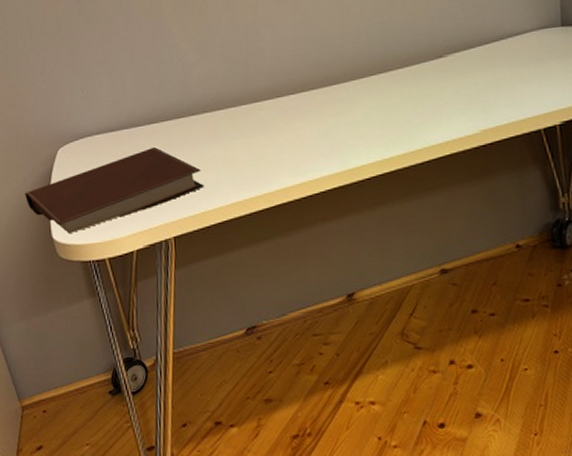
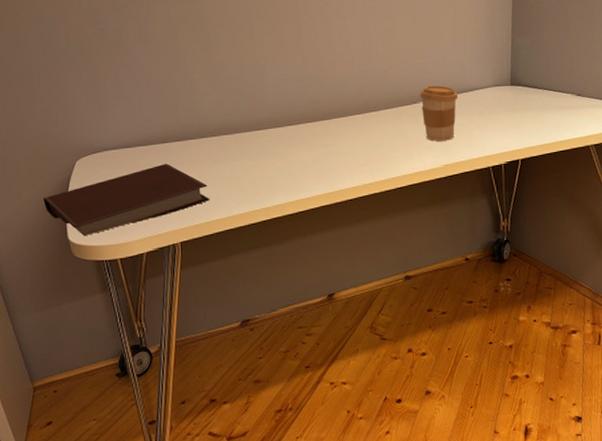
coffee cup: none [446,33,495,102] -> present [420,85,458,141]

